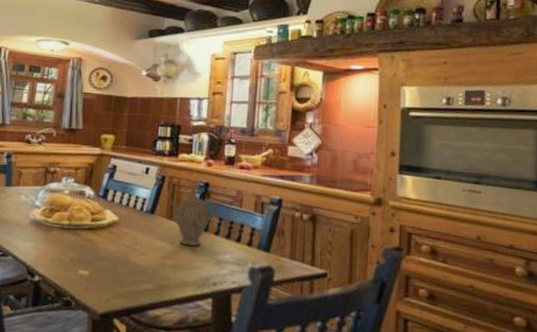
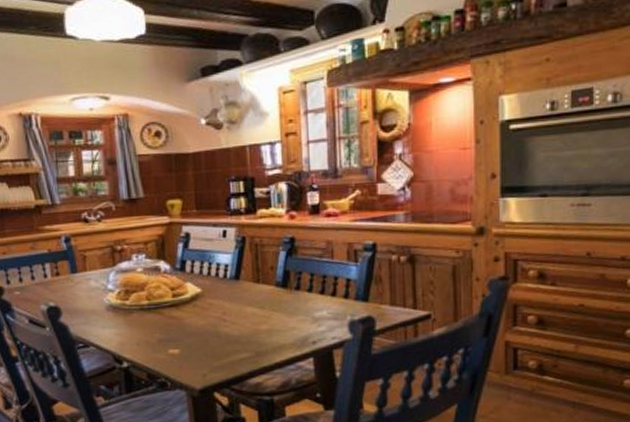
teapot: present [169,187,215,246] -> none [254,245,305,307]

